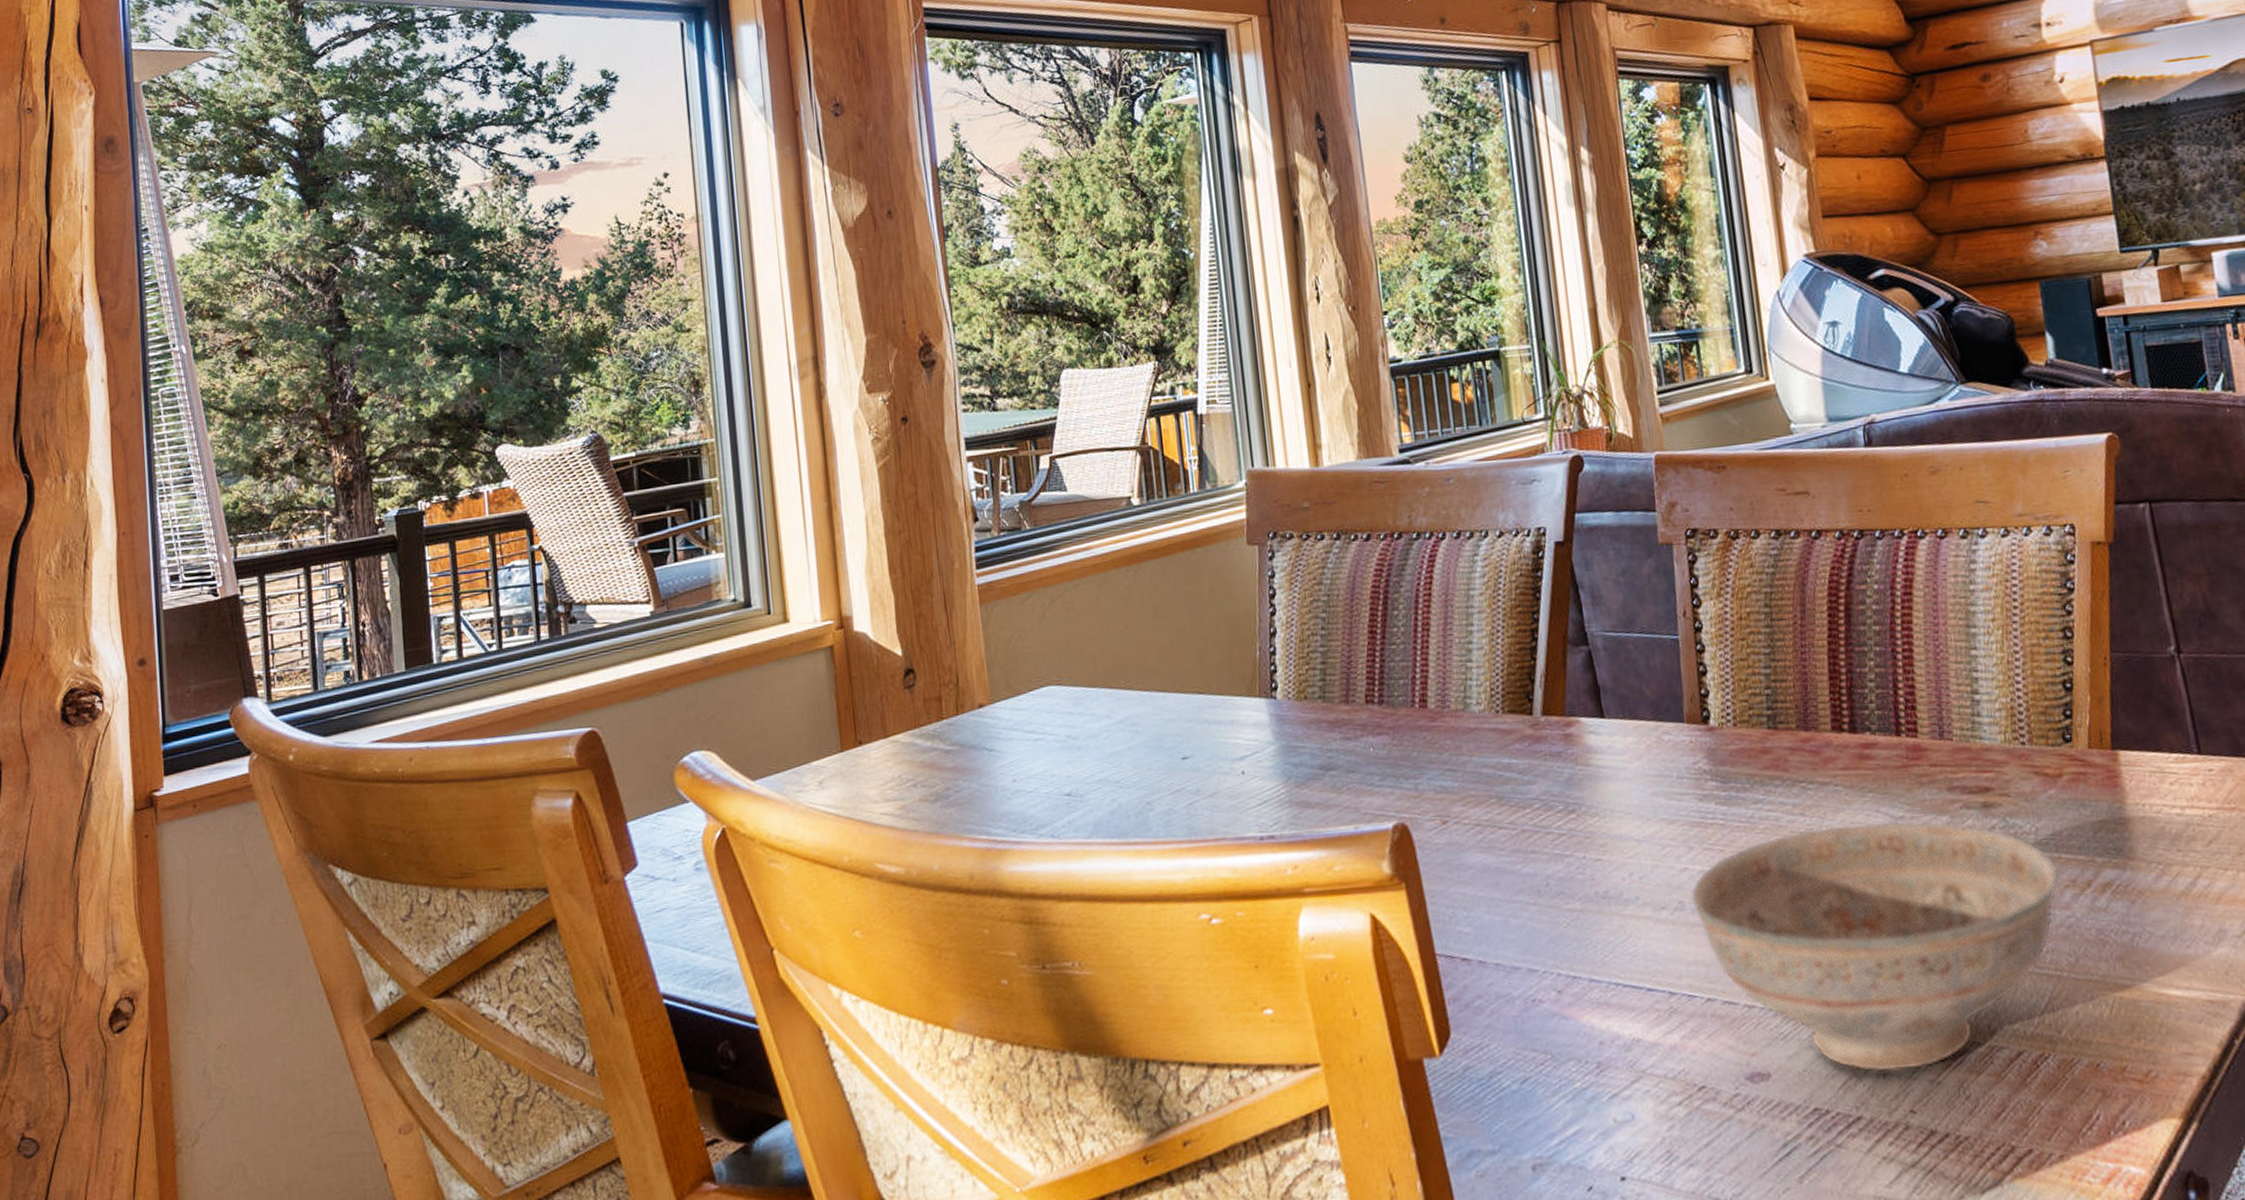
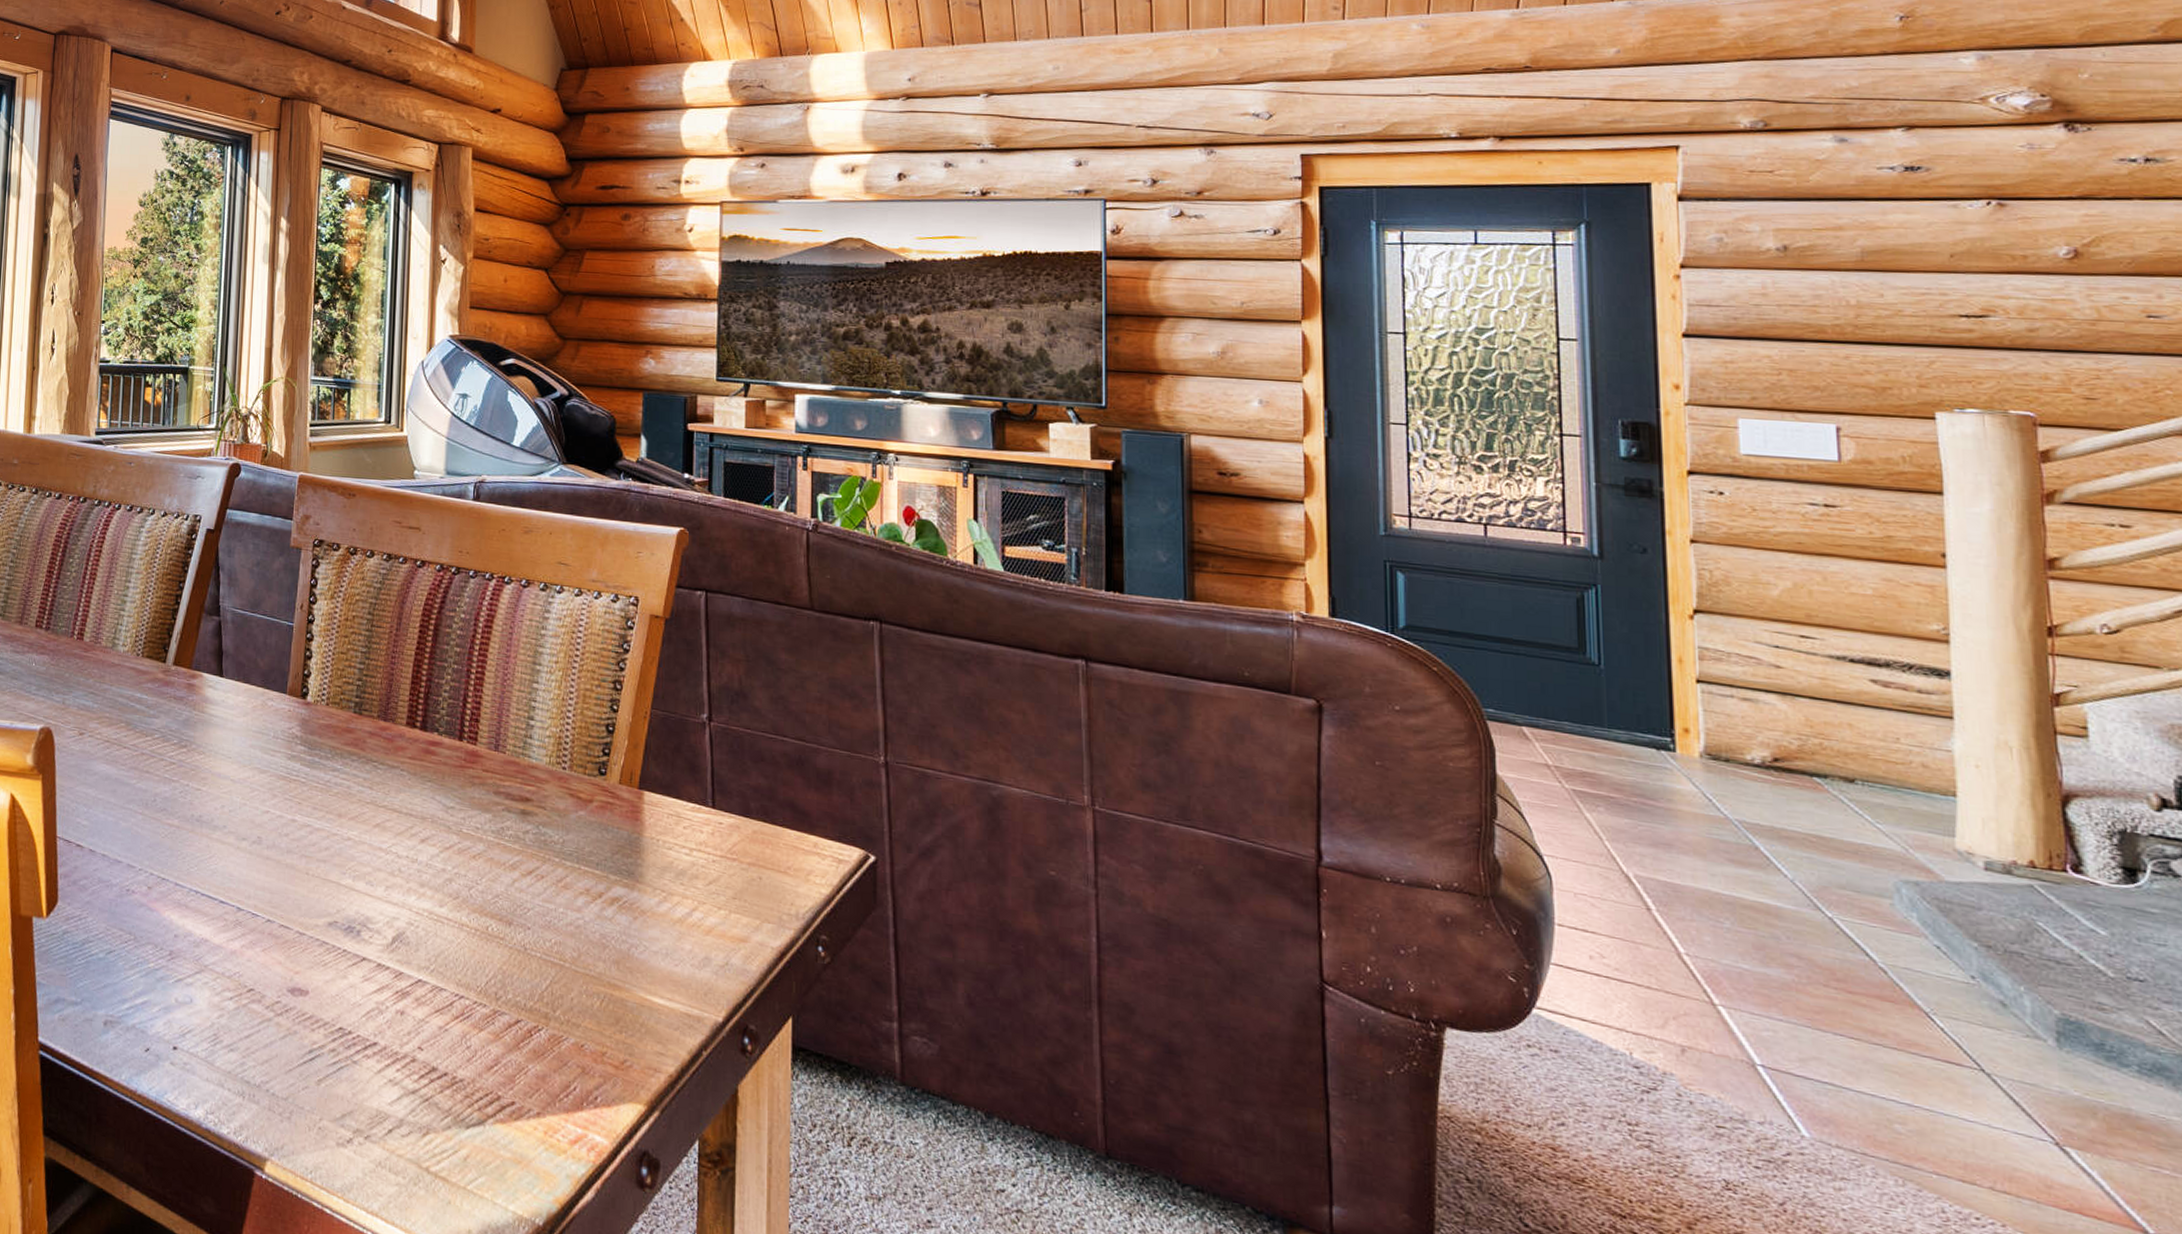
decorative bowl: present [1690,820,2059,1073] -> none [267,801,577,1016]

